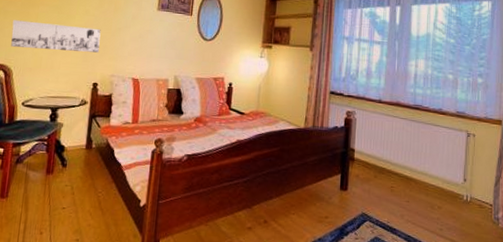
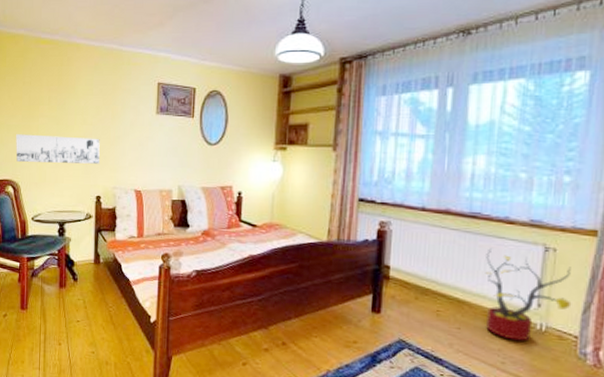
decorative plant: none [426,134,487,210] -> present [485,248,572,341]

